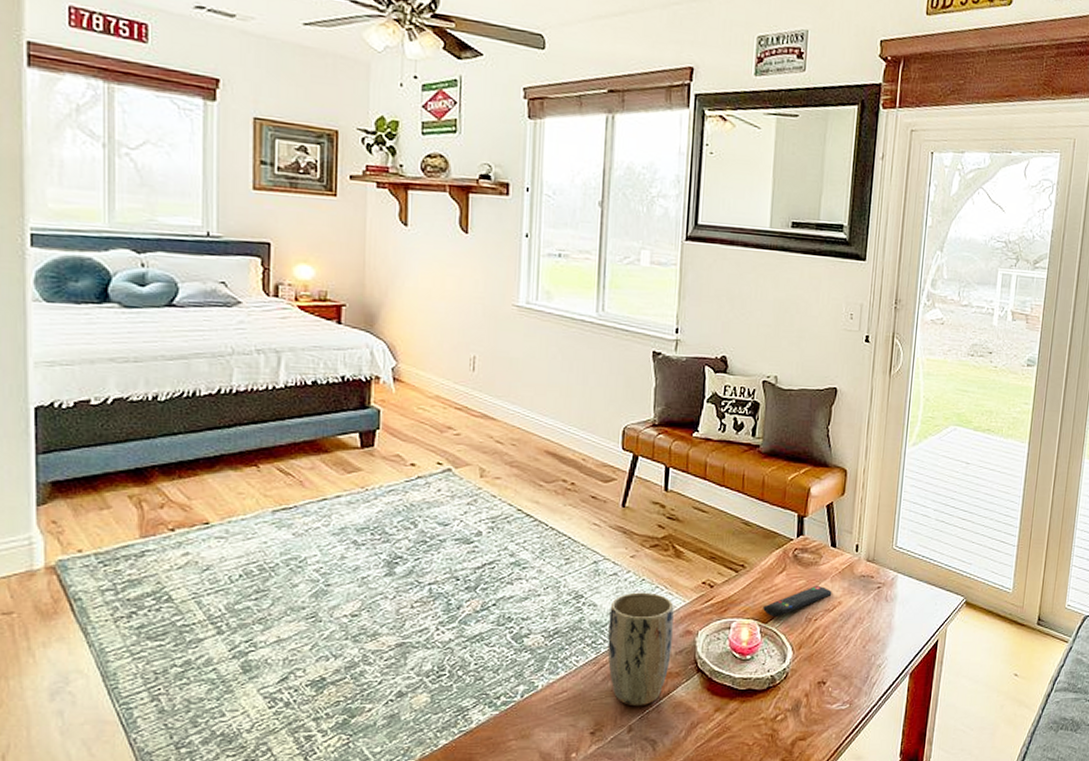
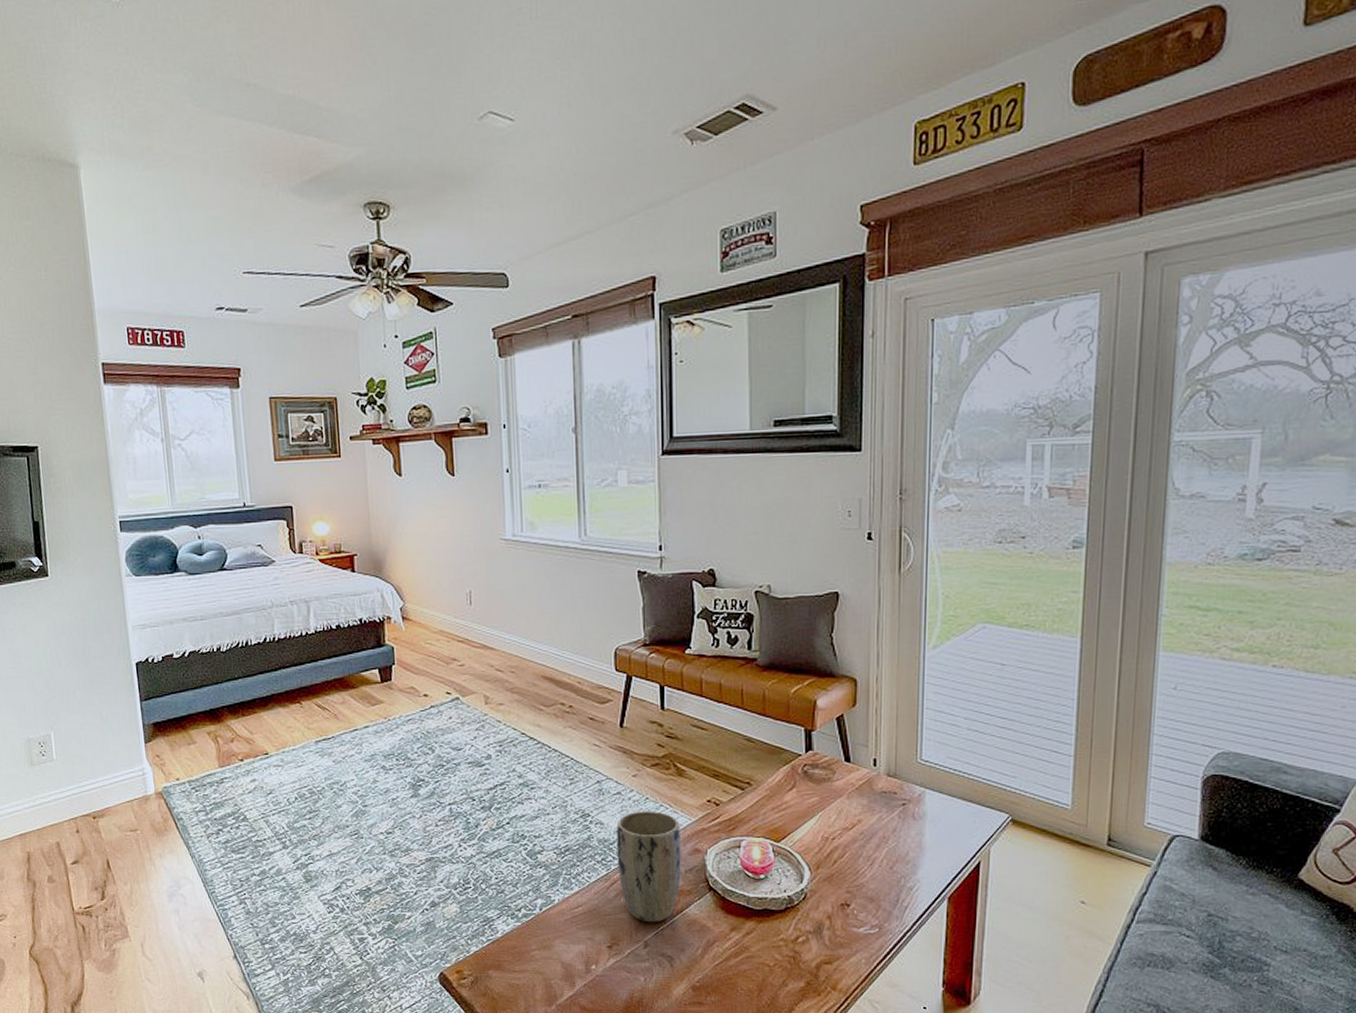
remote control: present [763,585,832,616] -> none [774,802,850,835]

